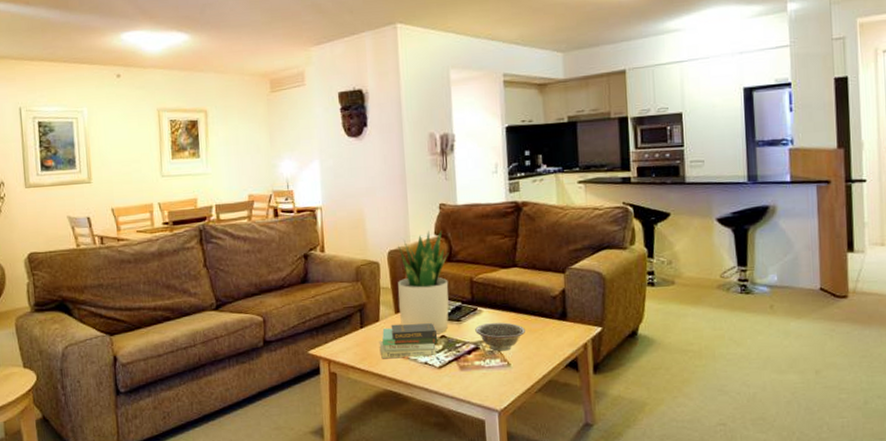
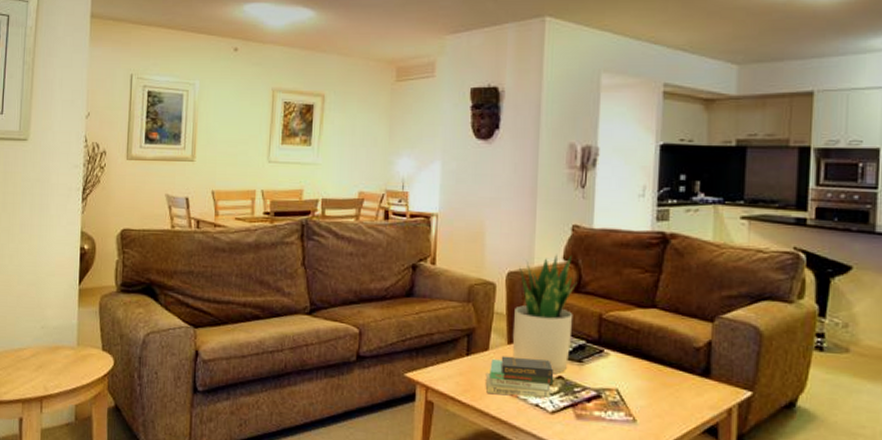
decorative bowl: present [475,322,525,351] -> none [599,368,658,404]

